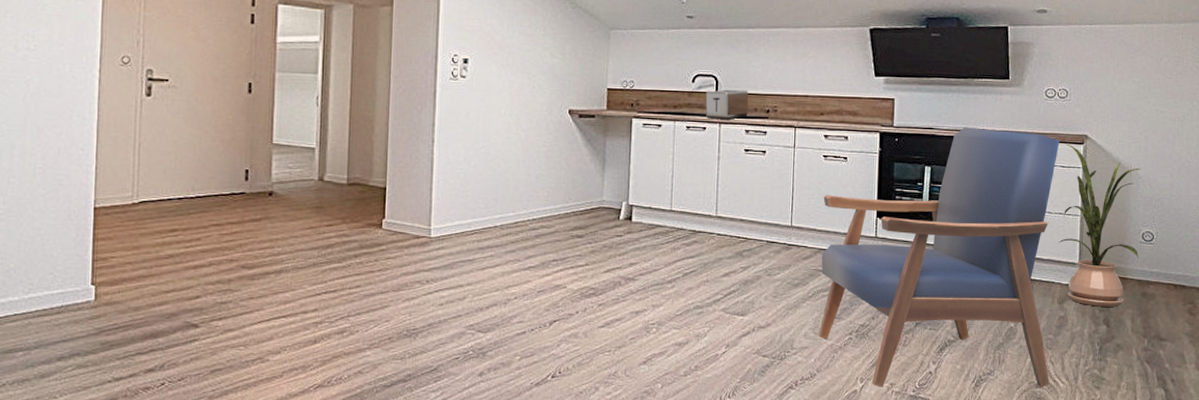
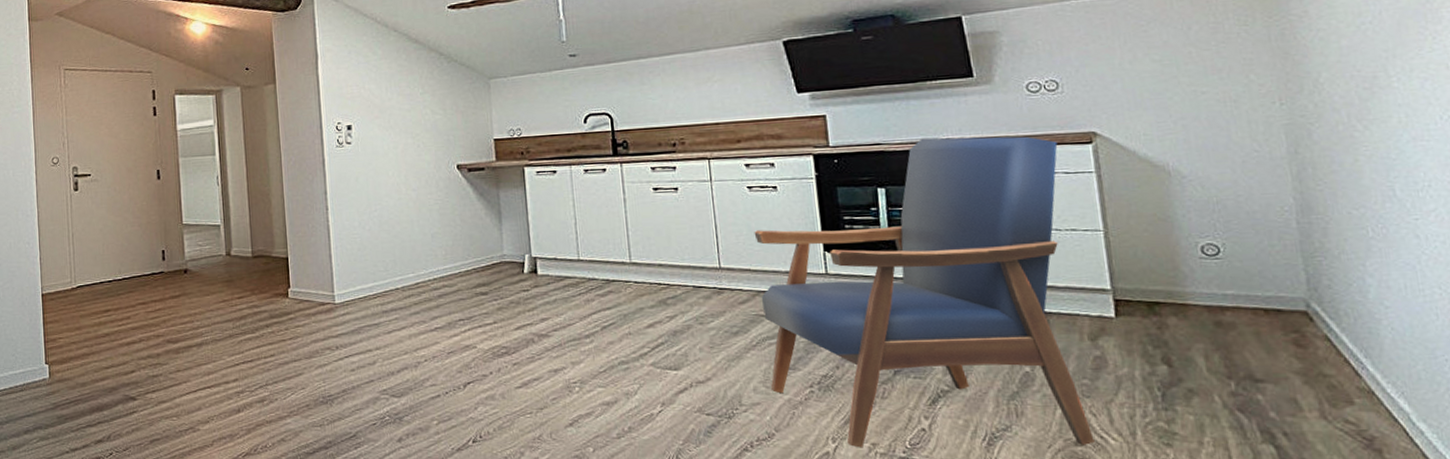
toaster: present [705,89,749,120] -> none [601,124,652,160]
house plant: present [1058,143,1142,307] -> none [1064,144,1200,342]

